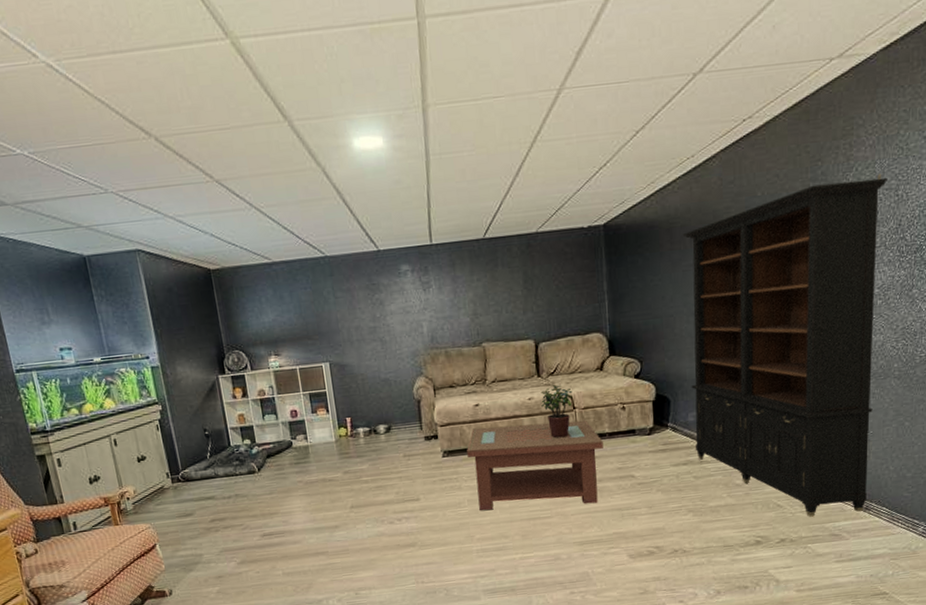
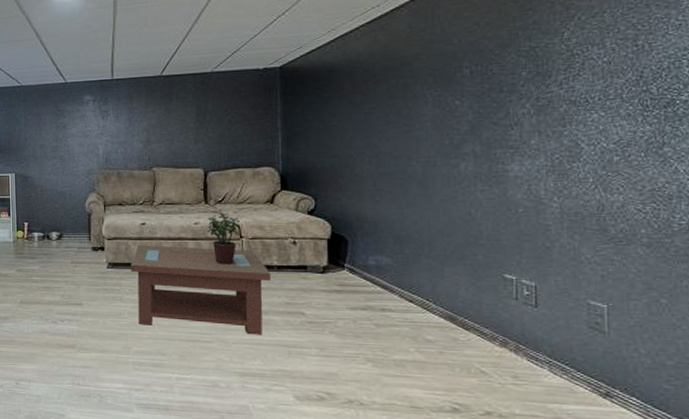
bookcase: present [682,174,889,517] -> none [365,23,623,397]

